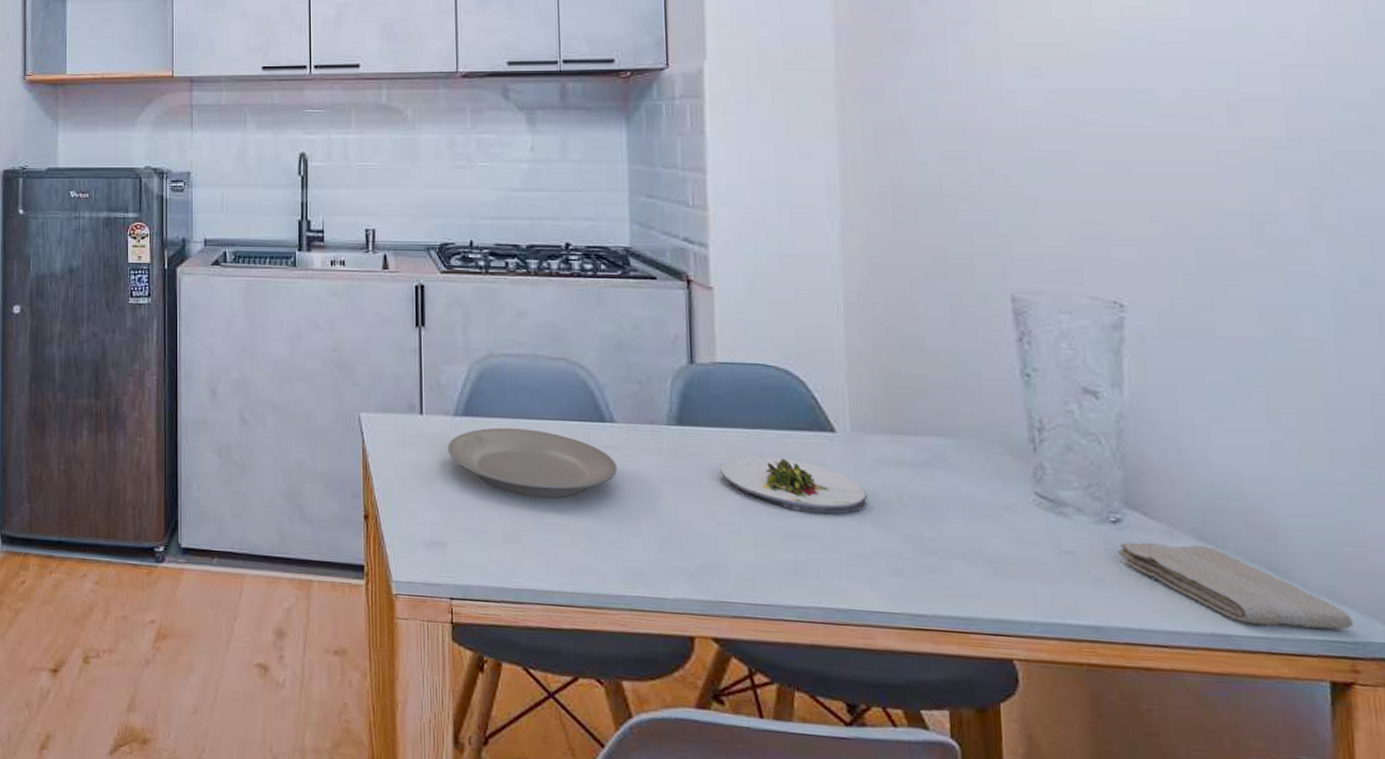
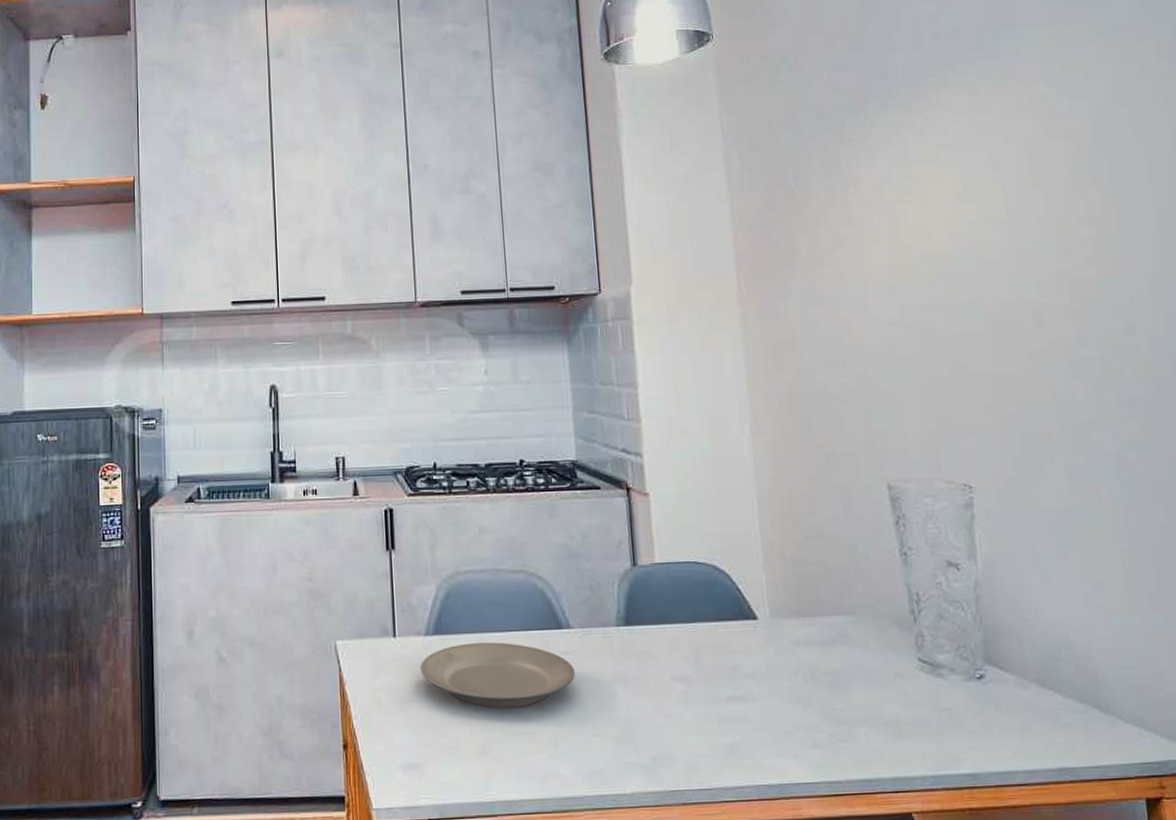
salad plate: present [720,455,867,514] -> none [663,647,787,697]
washcloth: present [1118,542,1353,630] -> none [984,691,1157,756]

